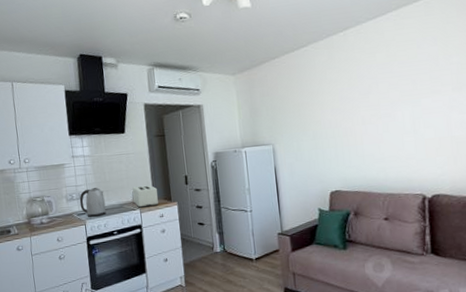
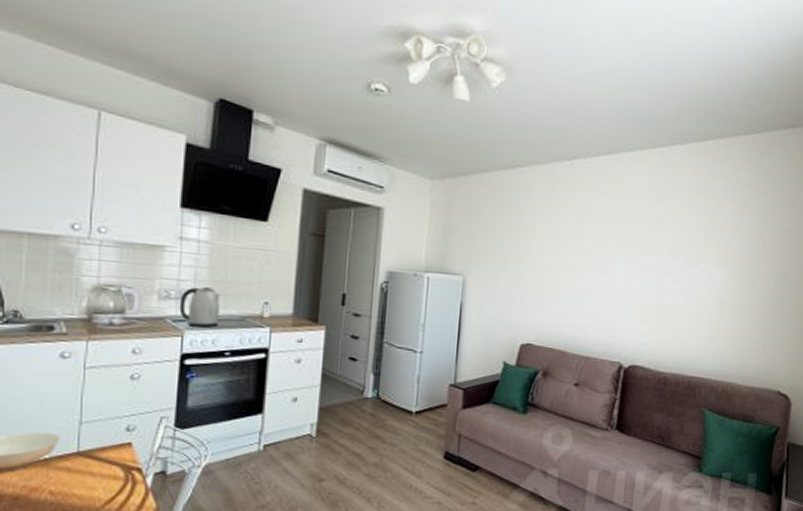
toaster: present [132,185,158,208] -> none [262,295,301,327]

